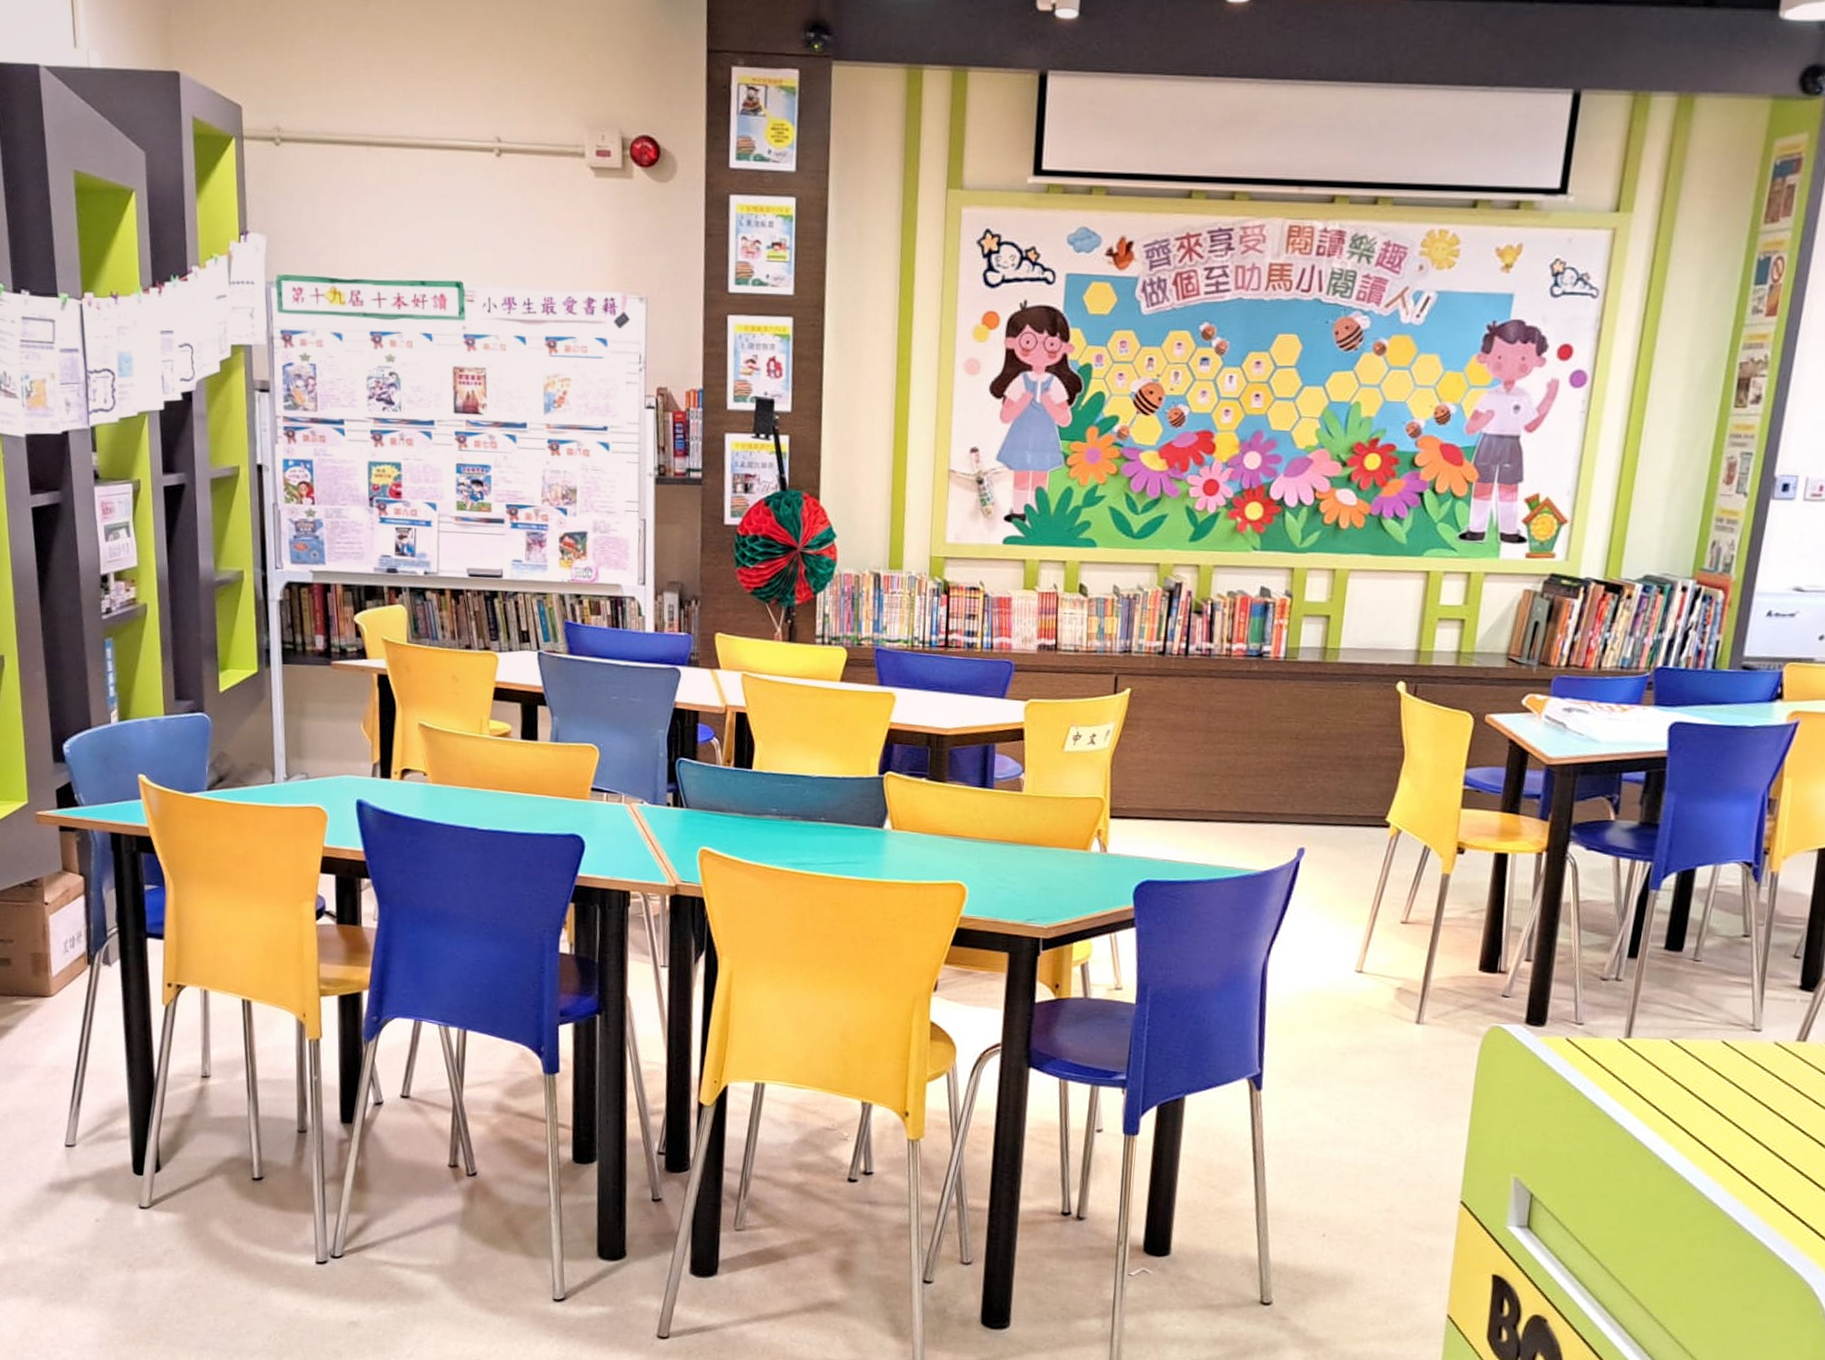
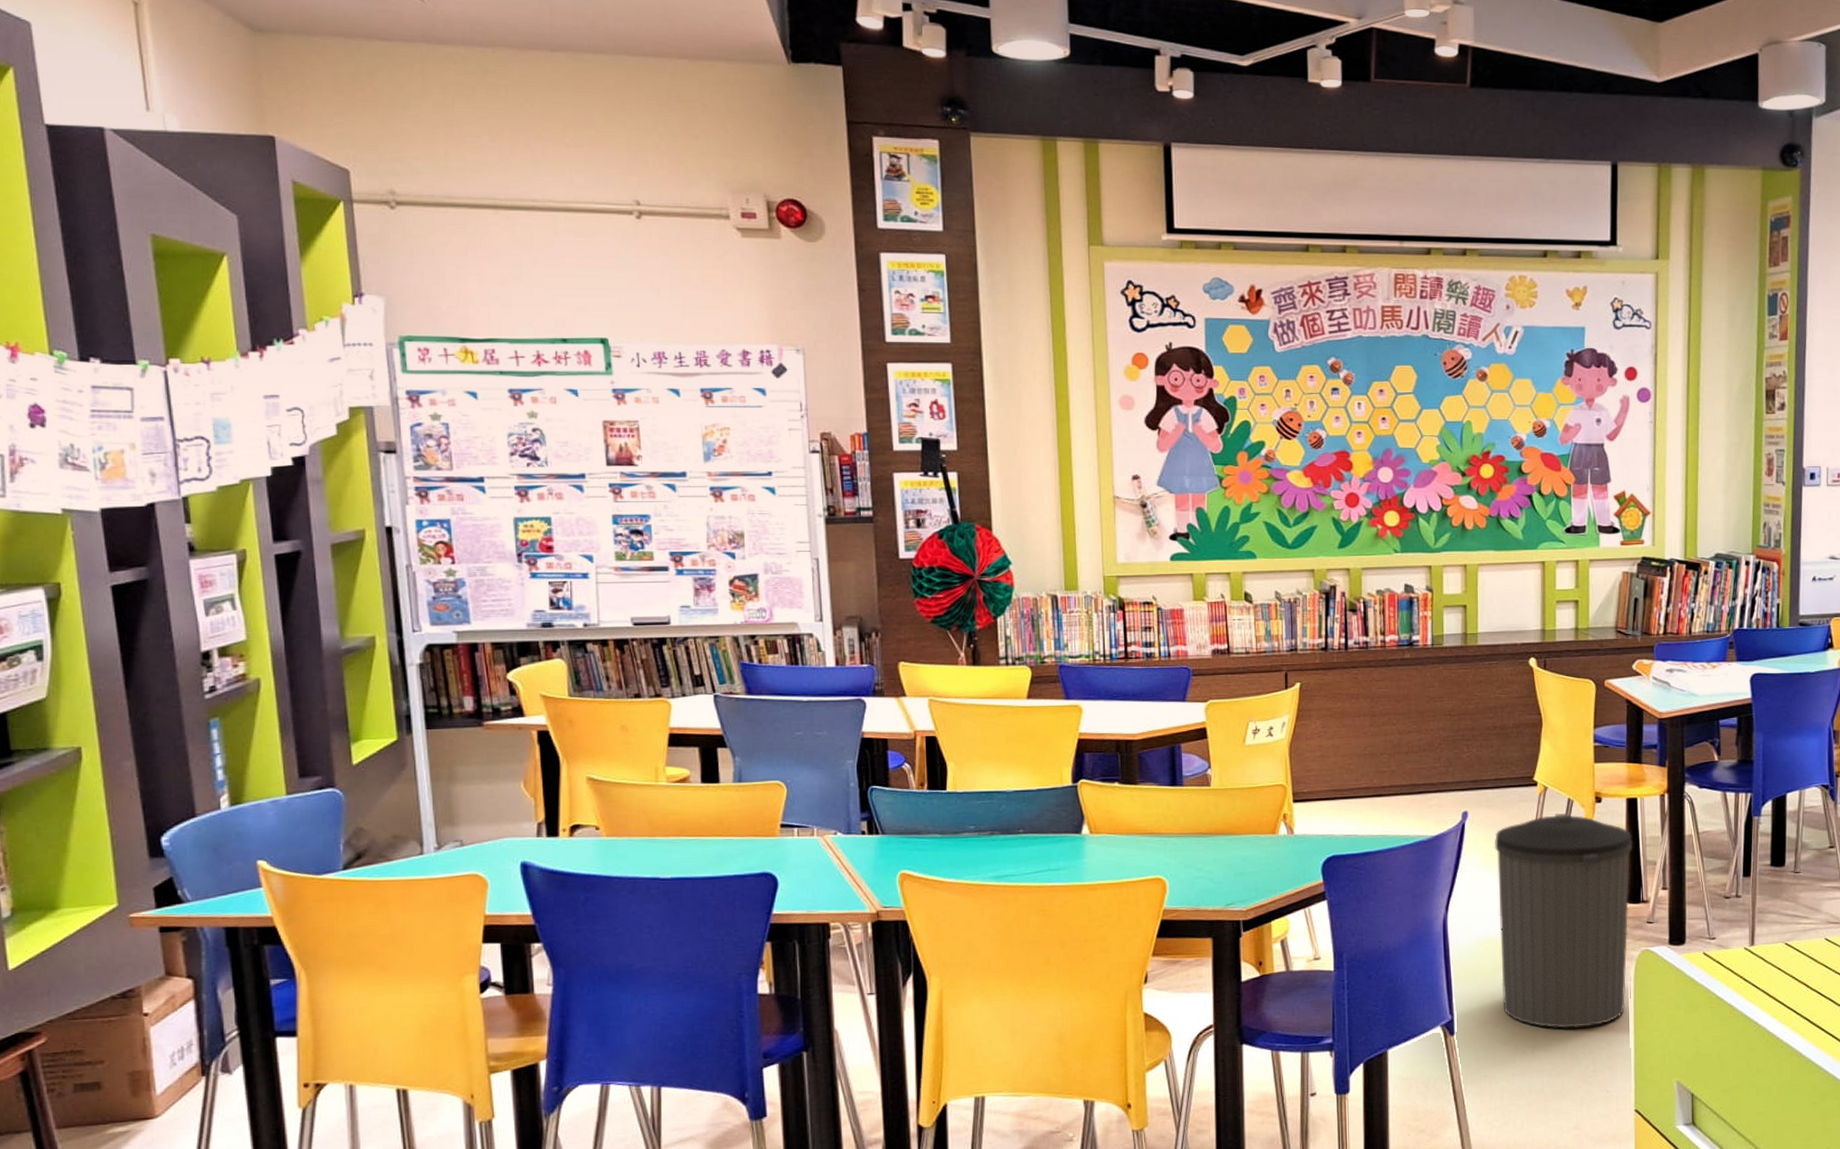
trash can: none [1320,860,1496,1103] -> present [1494,813,1633,1029]

